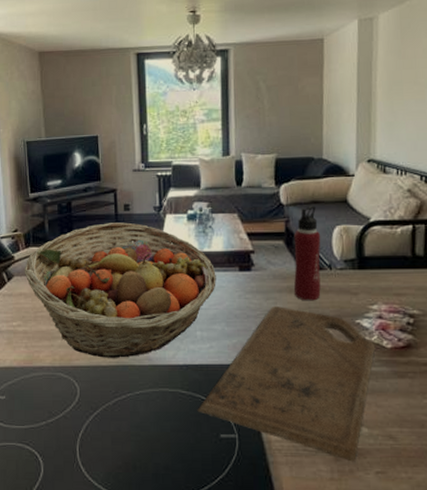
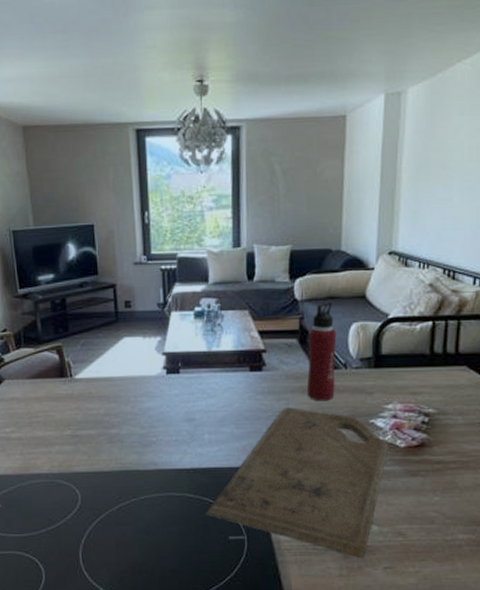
fruit basket: present [24,222,216,358] -> none [15,320,225,464]

